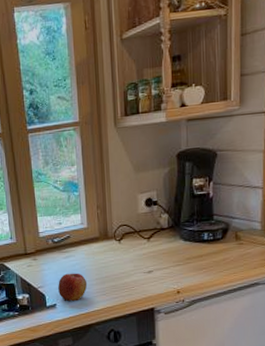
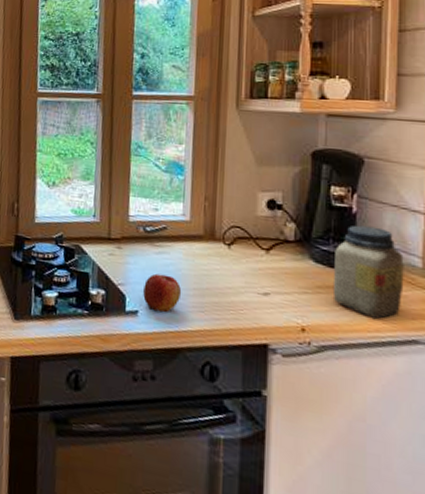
jar: none [198,205,248,274] -> present [332,225,404,320]

